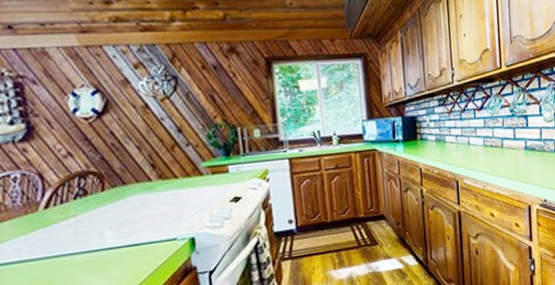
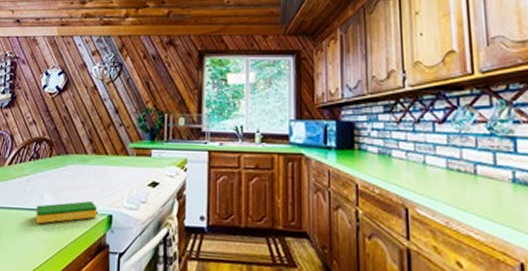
dish sponge: none [97,229,177,265] -> present [36,201,98,224]

